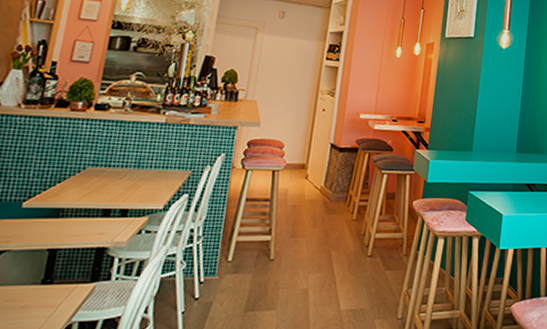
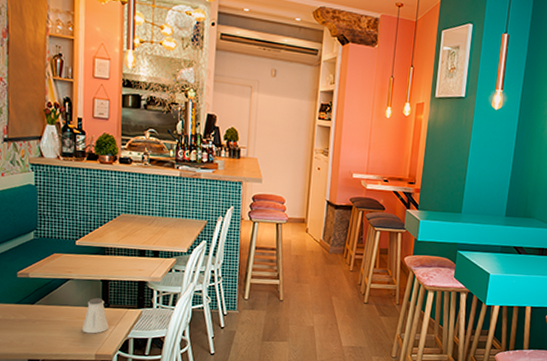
saltshaker: none [10,272,49,321] -> present [83,297,109,334]

